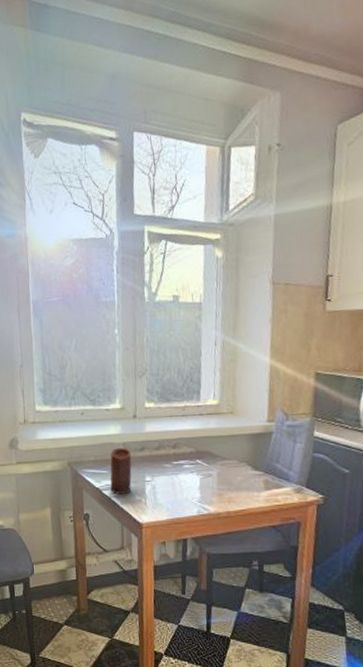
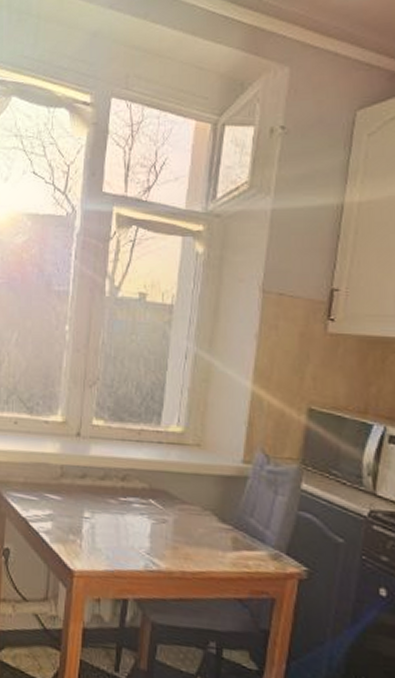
candle: present [110,448,132,494] -> none [39,471,70,530]

